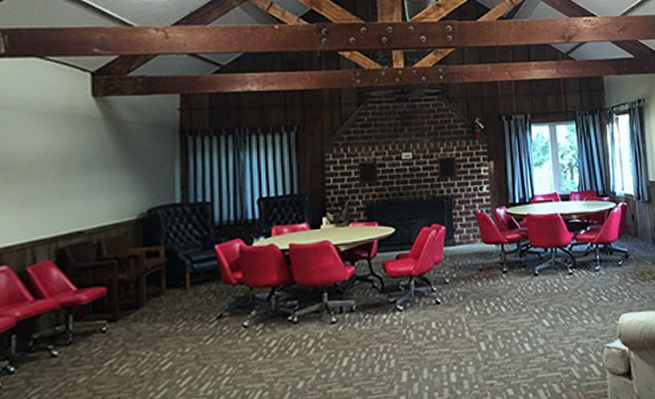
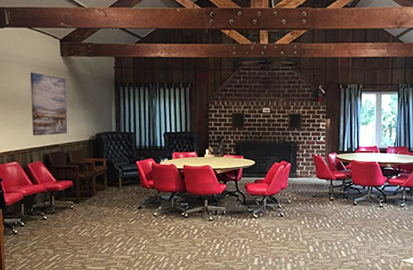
wall art: none [37,122,101,221] -> present [30,72,68,136]

